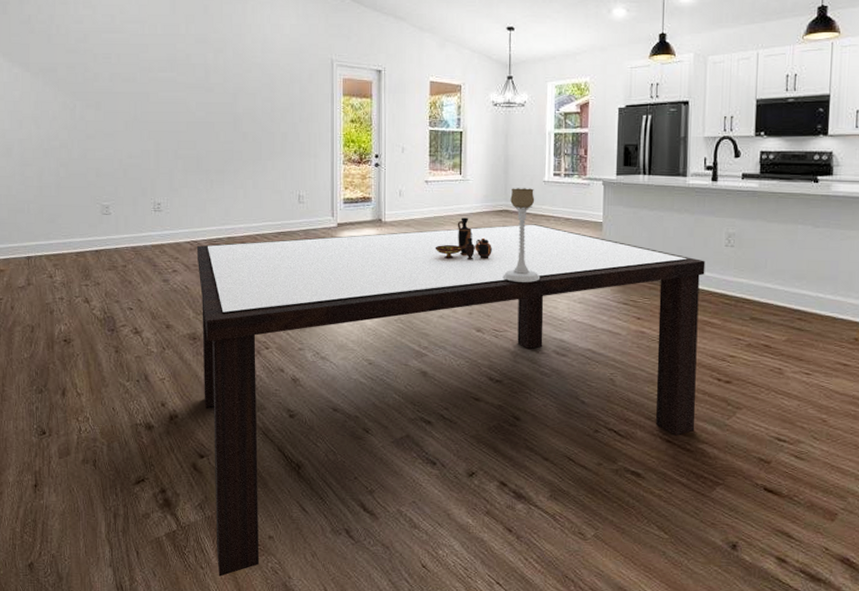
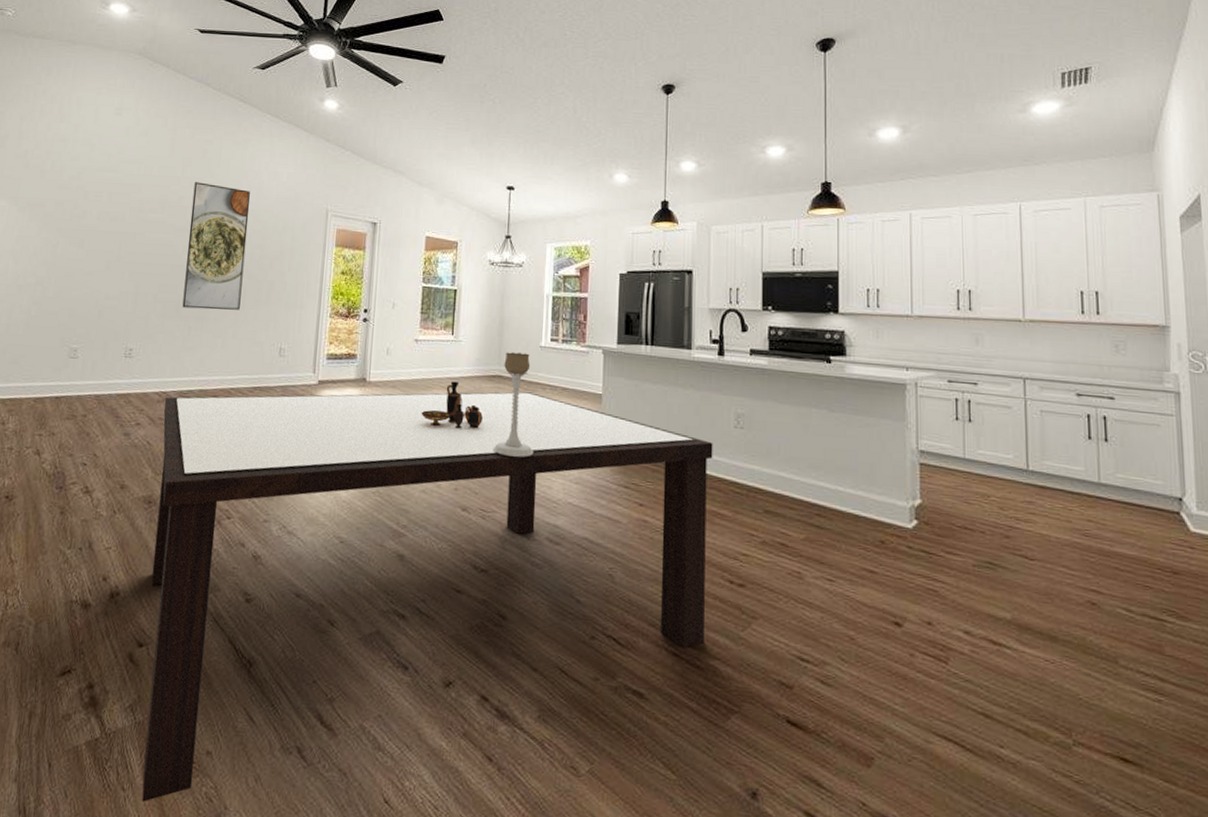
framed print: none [199,39,257,163] -> present [182,182,250,310]

